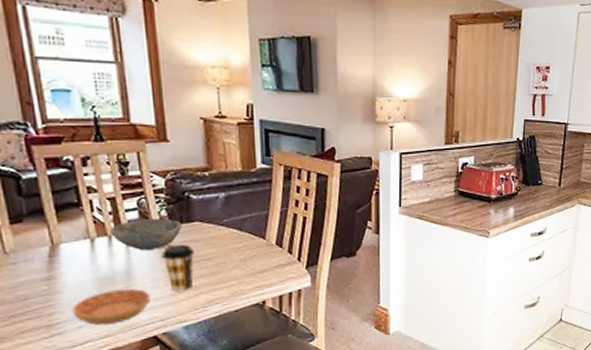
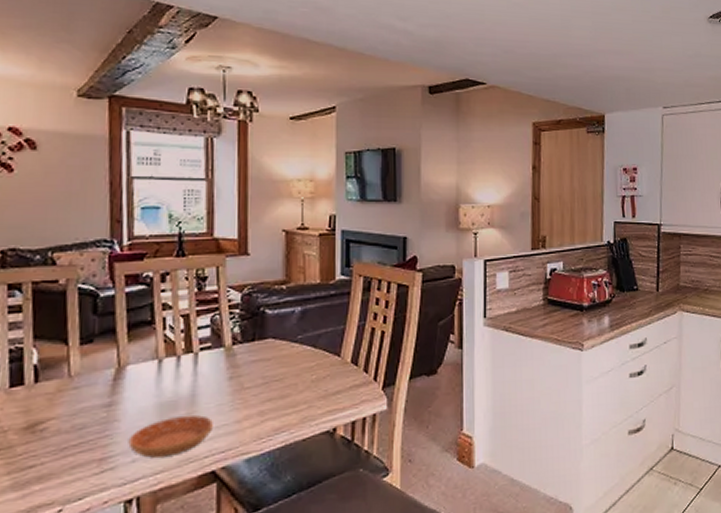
bowl: present [109,219,182,250] -> none [179,336,254,371]
coffee cup: present [162,245,195,293] -> none [230,364,265,419]

